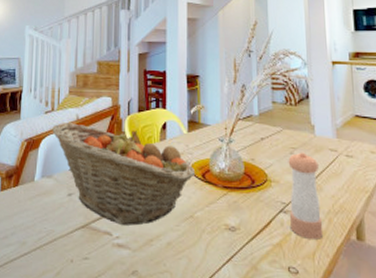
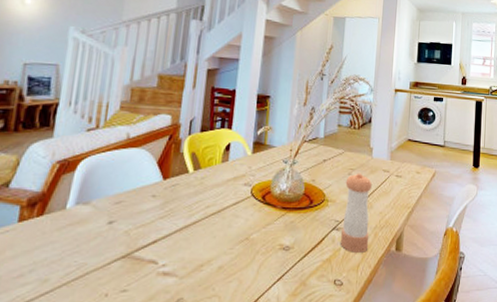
fruit basket: present [52,123,196,226] -> none [94,142,256,252]

